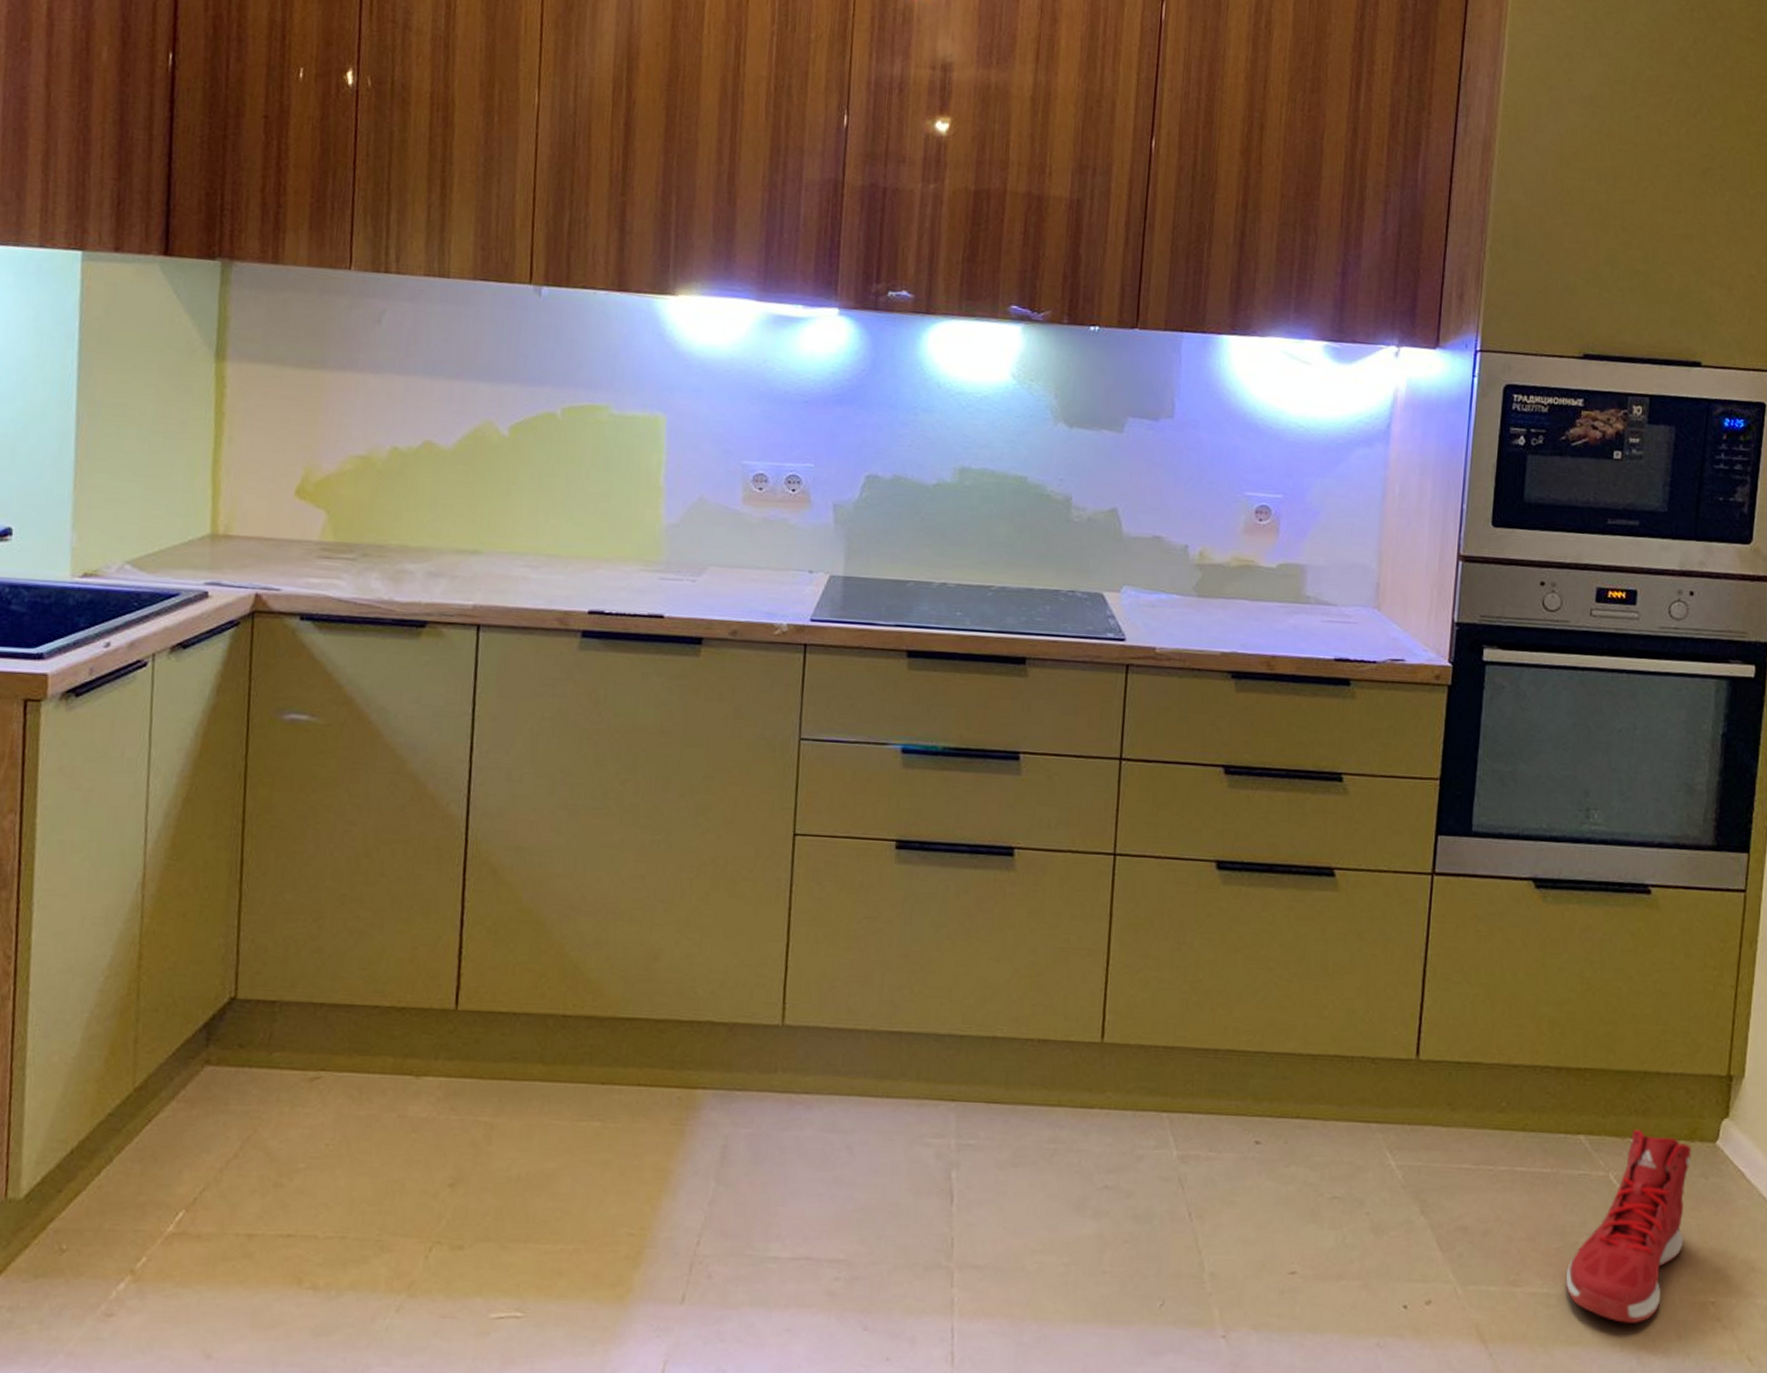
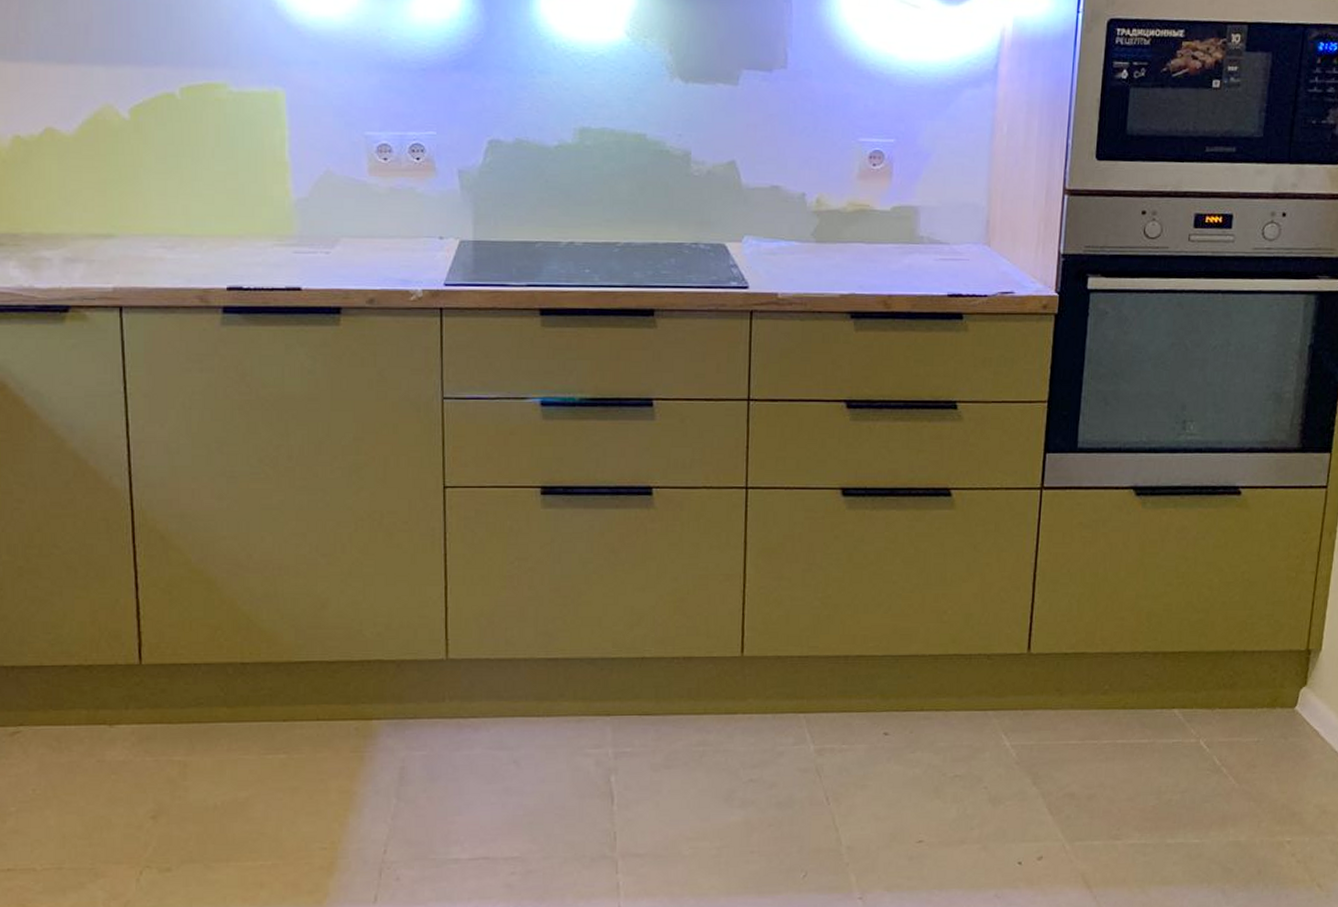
sneaker: present [1565,1130,1692,1323] -> none [1160,702,1273,864]

